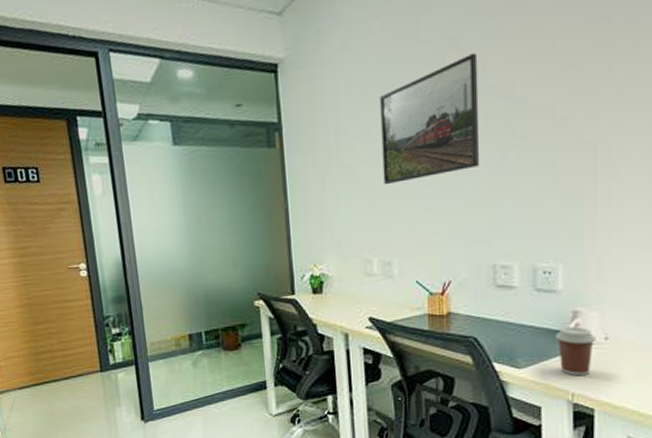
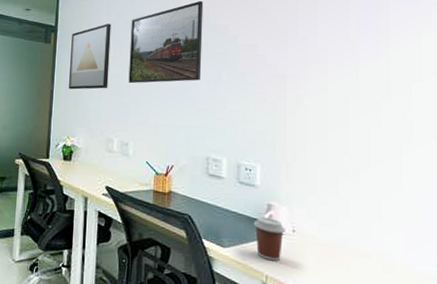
wall art: none [302,107,358,205] -> present [69,23,111,90]

